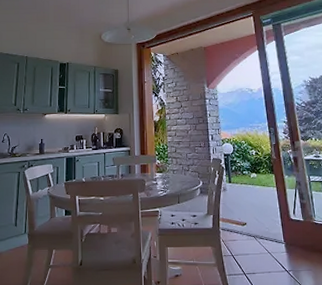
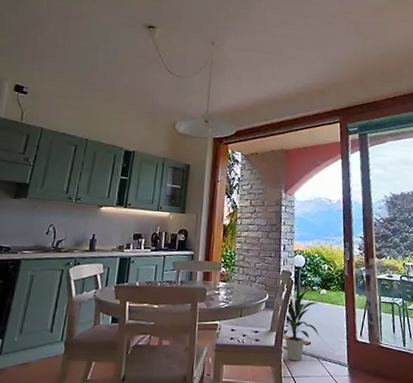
indoor plant: none [219,174,254,241] -> present [283,288,319,361]

